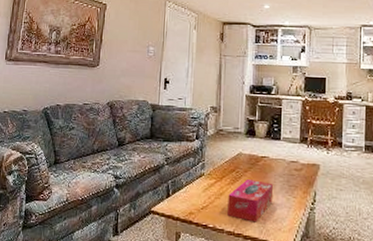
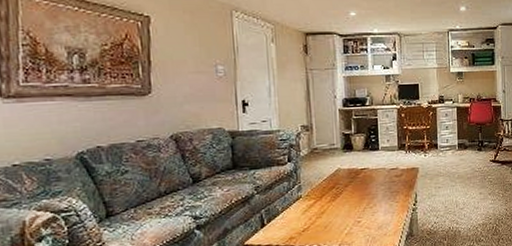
tissue box: present [227,179,273,223] -> none [330,192,376,234]

